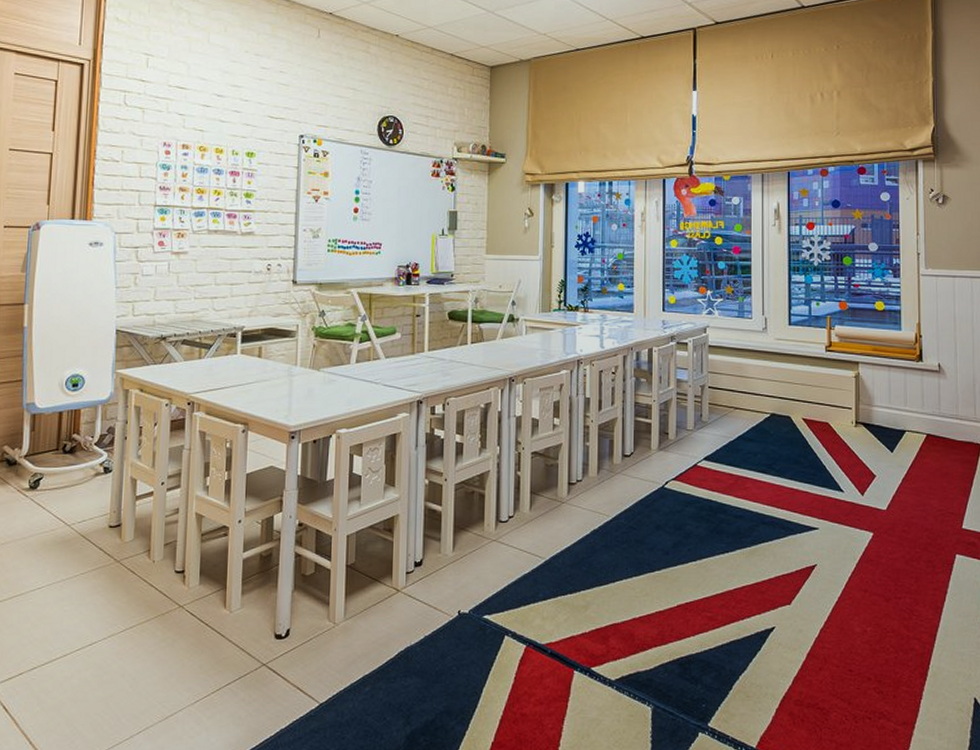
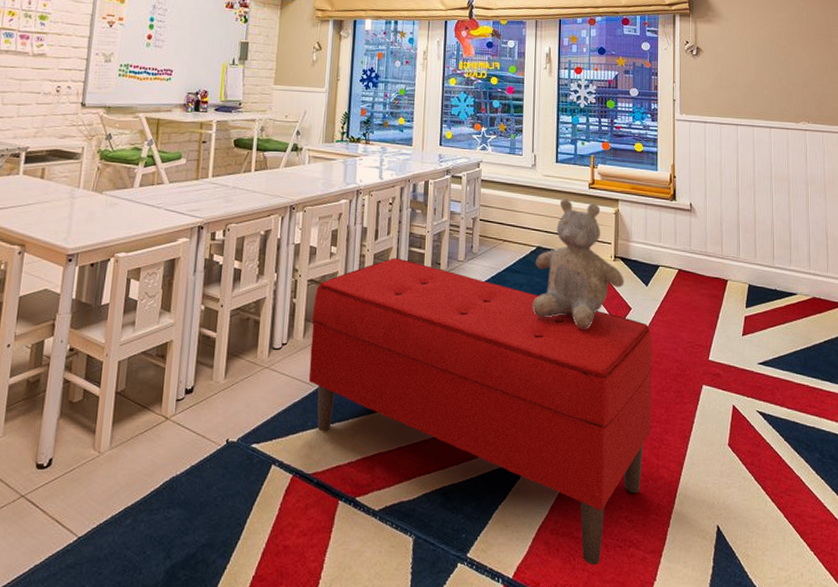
bench: none [537,428,901,737] -> present [308,258,653,566]
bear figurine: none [768,363,867,498] -> present [532,198,624,330]

